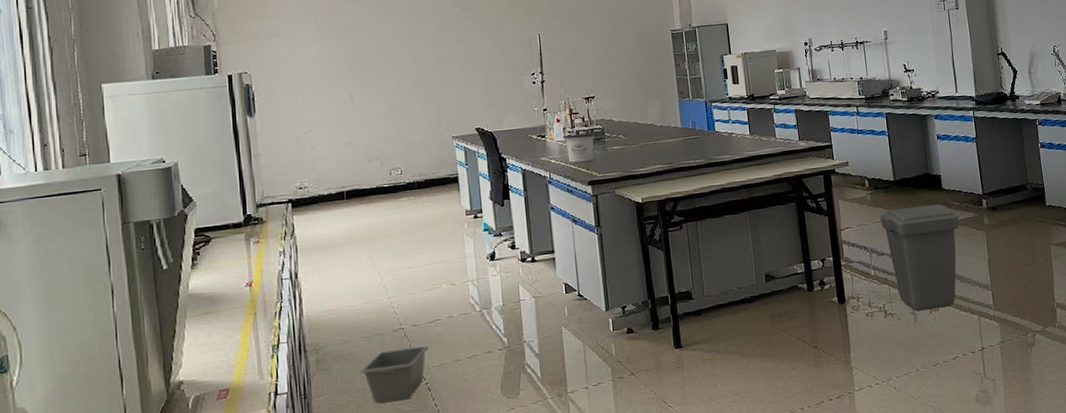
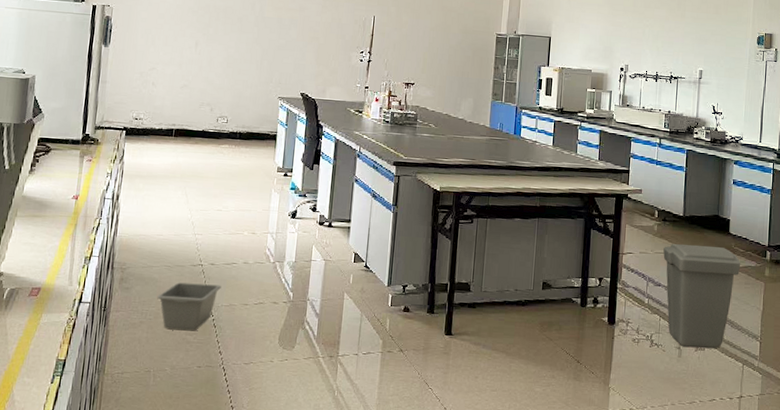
container: present [562,132,596,163] -> none [378,114,409,143]

